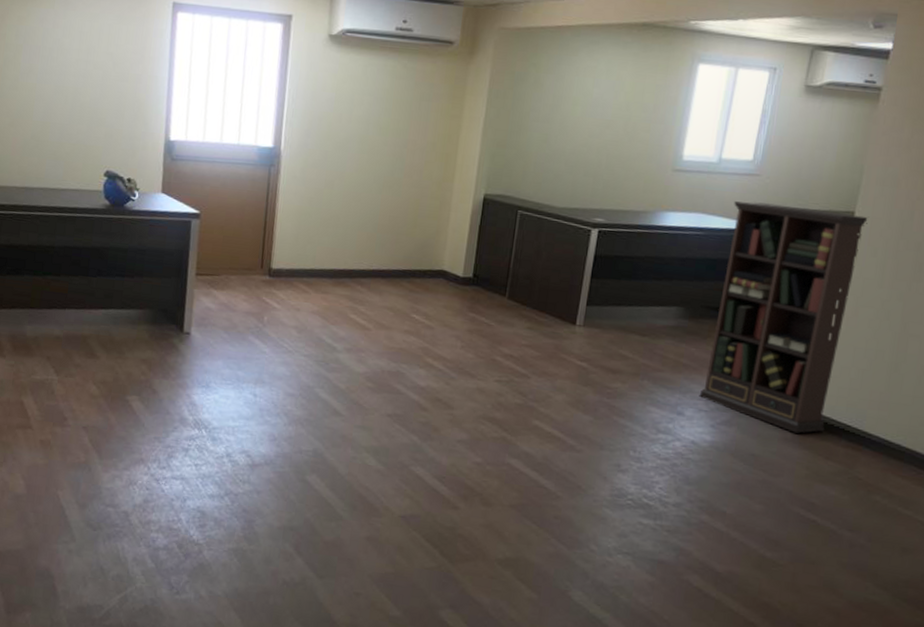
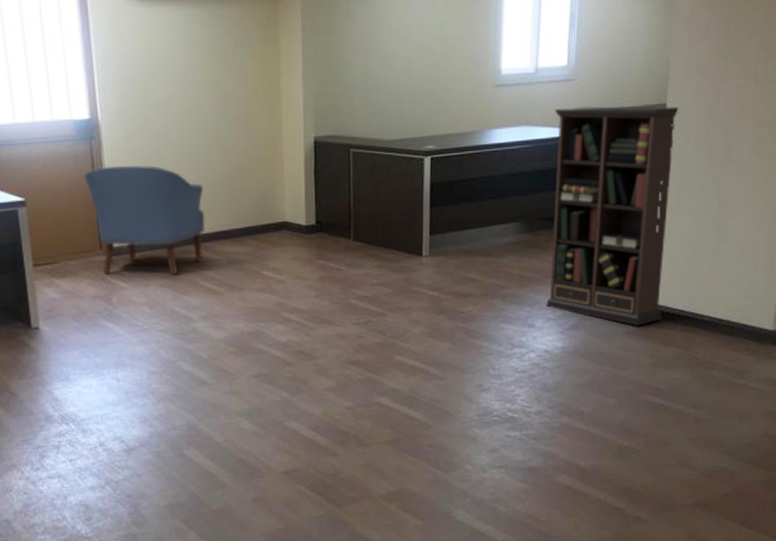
chair: none [257,192,369,304] -> present [84,165,205,275]

